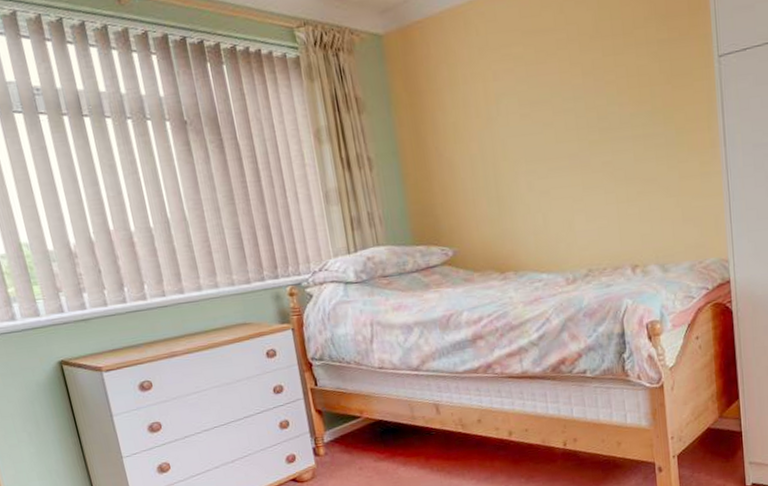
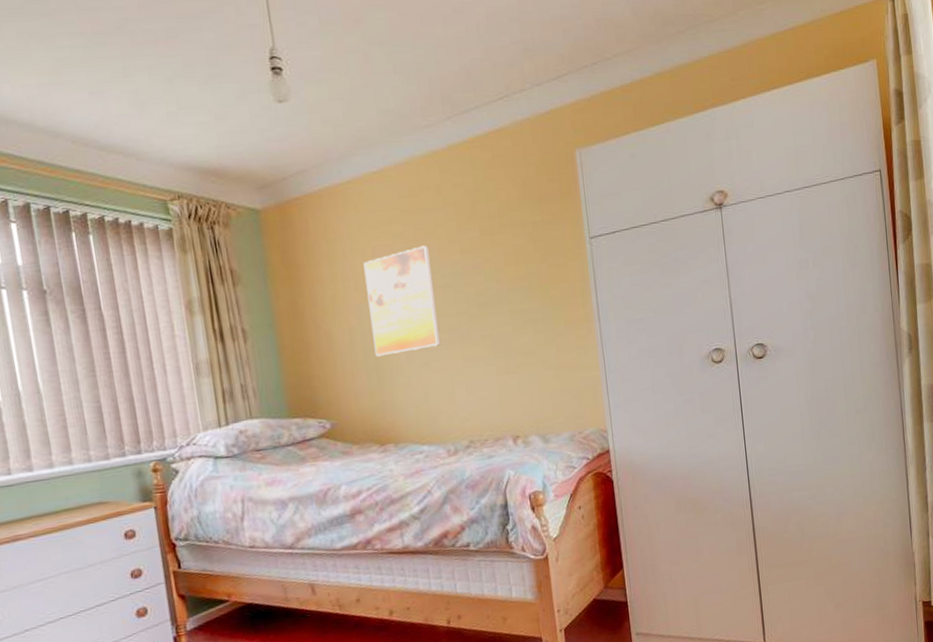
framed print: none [484,68,561,185] -> present [363,245,441,357]

